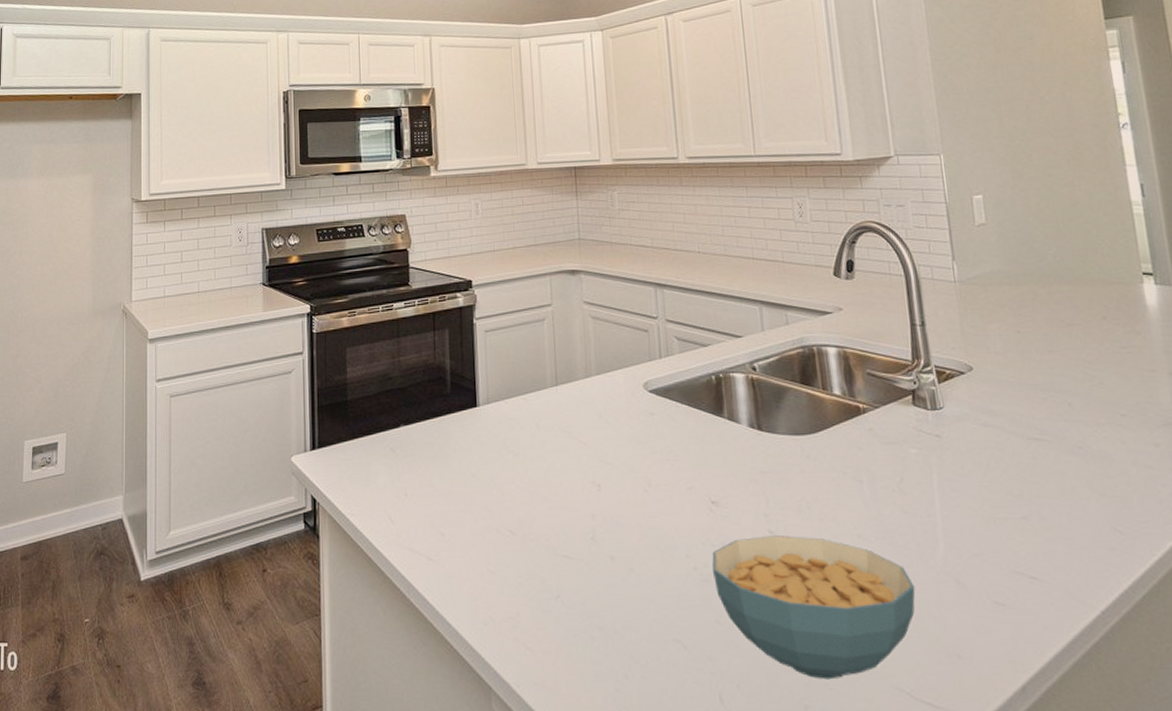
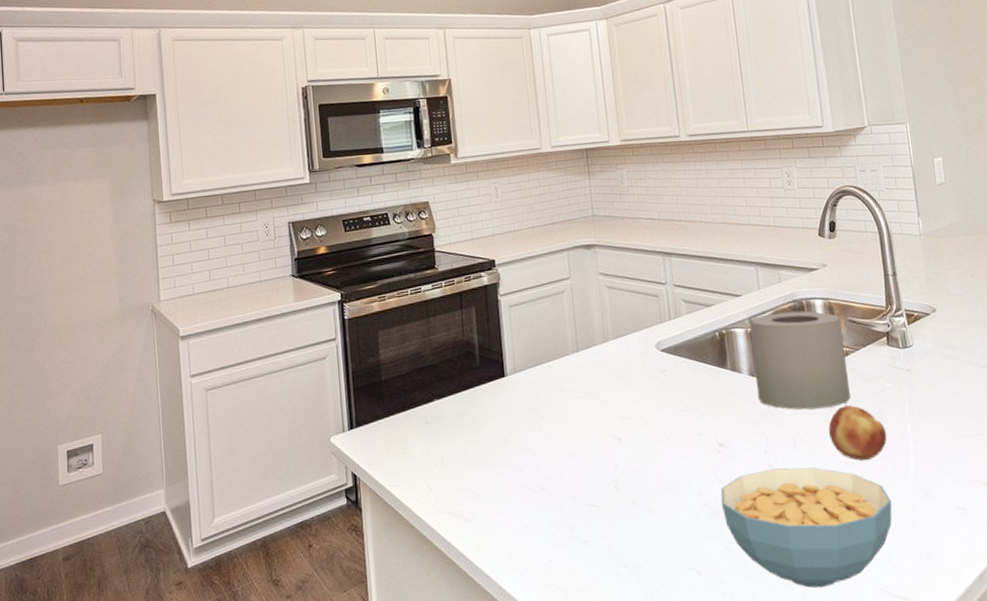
toilet paper roll: none [750,358,867,471] -> present [748,310,850,410]
fruit: none [840,471,911,535] -> present [828,405,887,461]

